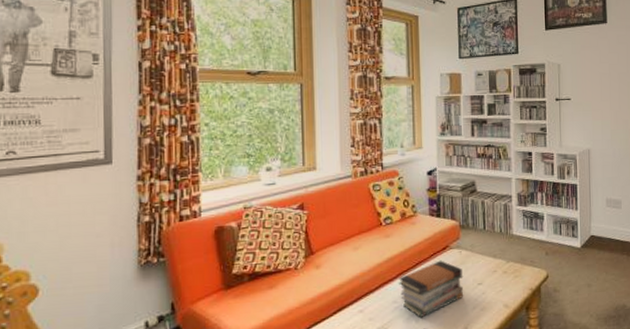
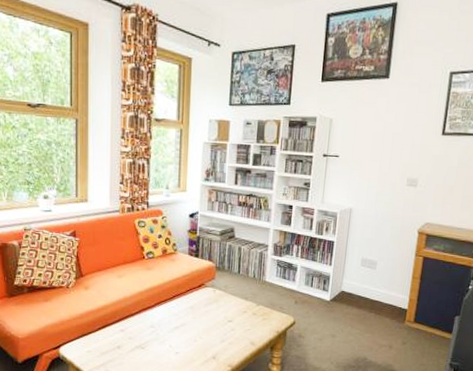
book stack: present [399,260,464,318] -> none [157,296,216,344]

